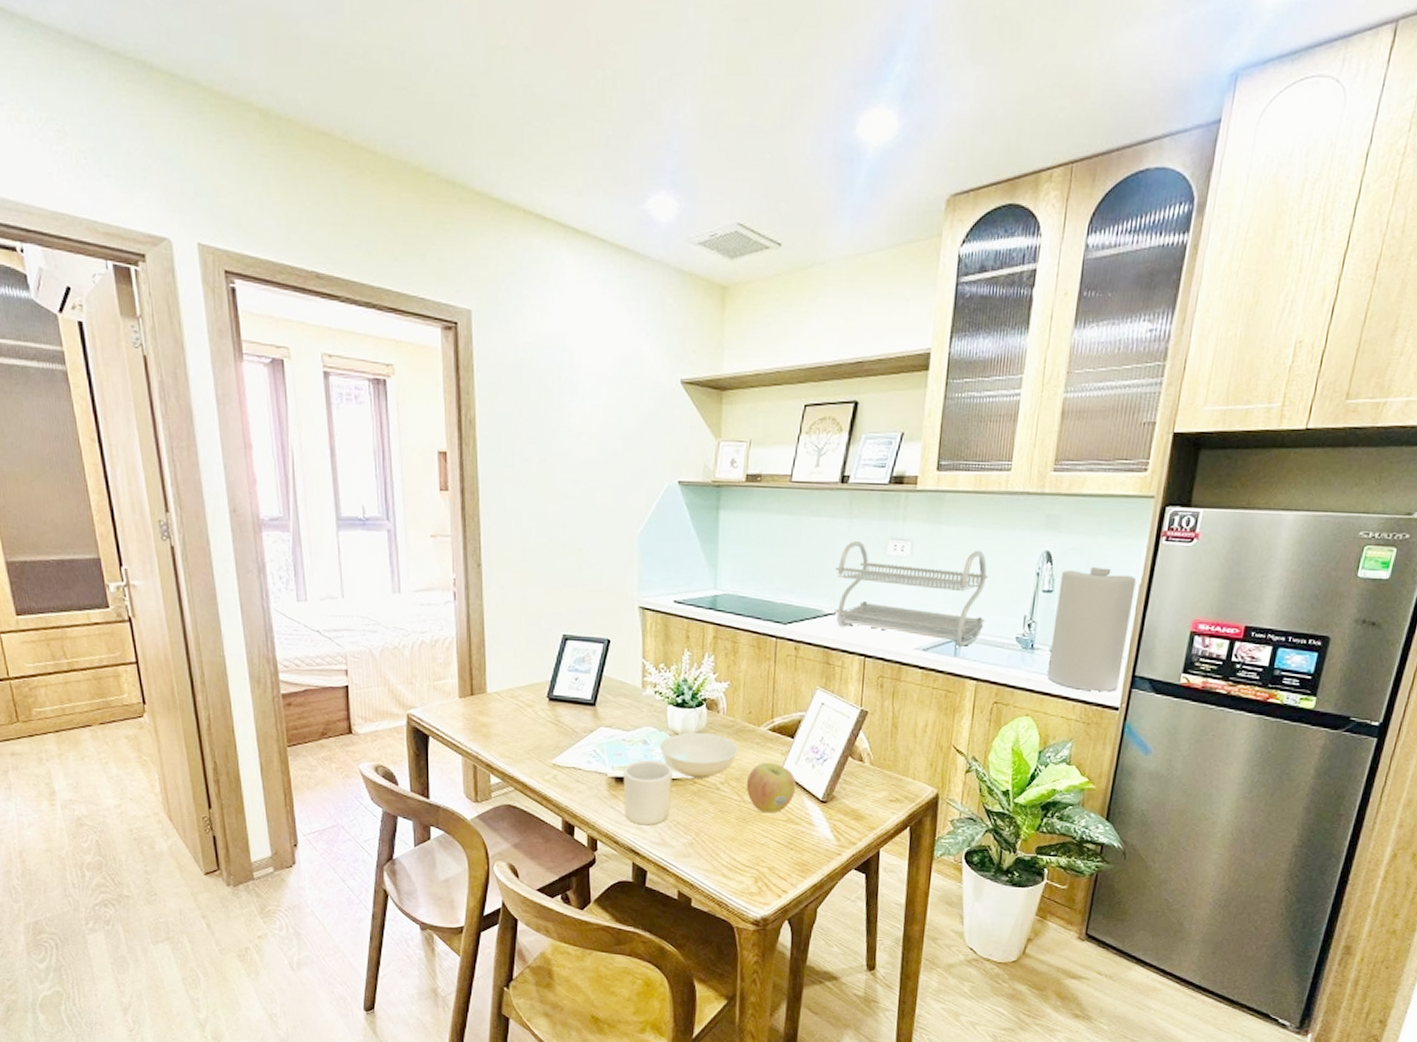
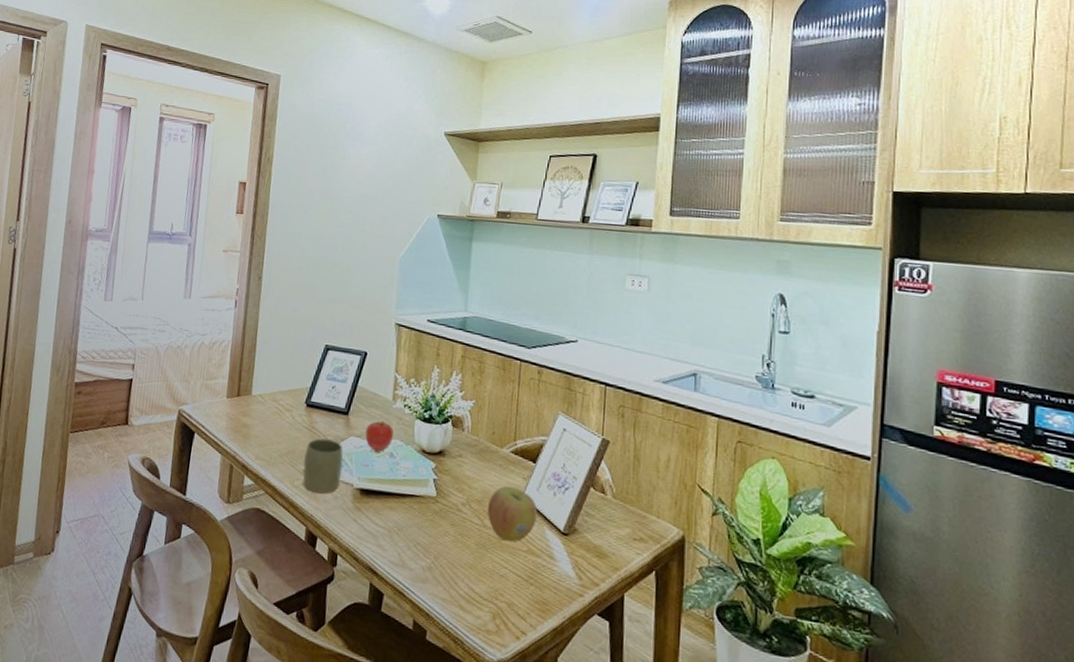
mug: none [552,731,595,785] -> present [303,438,344,494]
fruit: none [616,709,645,740] -> present [365,420,394,452]
mug: present [623,760,673,826] -> none [366,473,416,544]
bowl: present [659,731,739,779] -> none [404,448,482,498]
dish rack: present [834,540,989,648] -> none [576,274,724,383]
paper towel holder: present [1047,566,1136,692] -> none [790,311,873,440]

